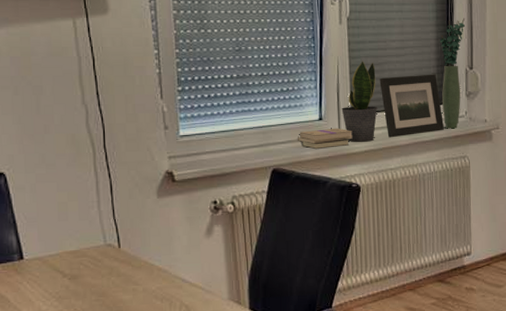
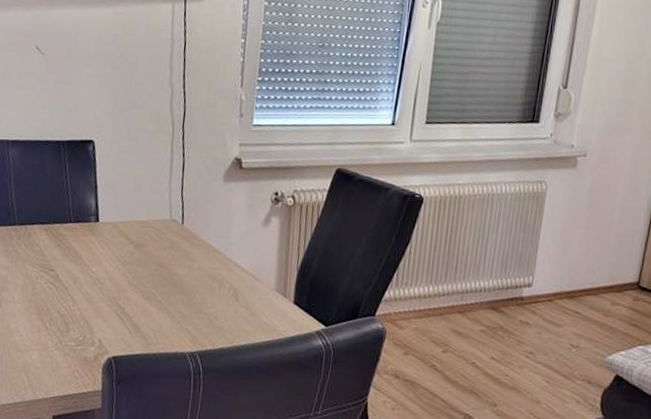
books: present [298,128,353,150] -> none [367,134,424,155]
potted plant: present [341,61,378,143] -> none [416,68,459,154]
picture frame: present [379,74,444,138] -> none [460,88,525,152]
vase: present [440,18,465,129] -> none [524,32,566,151]

